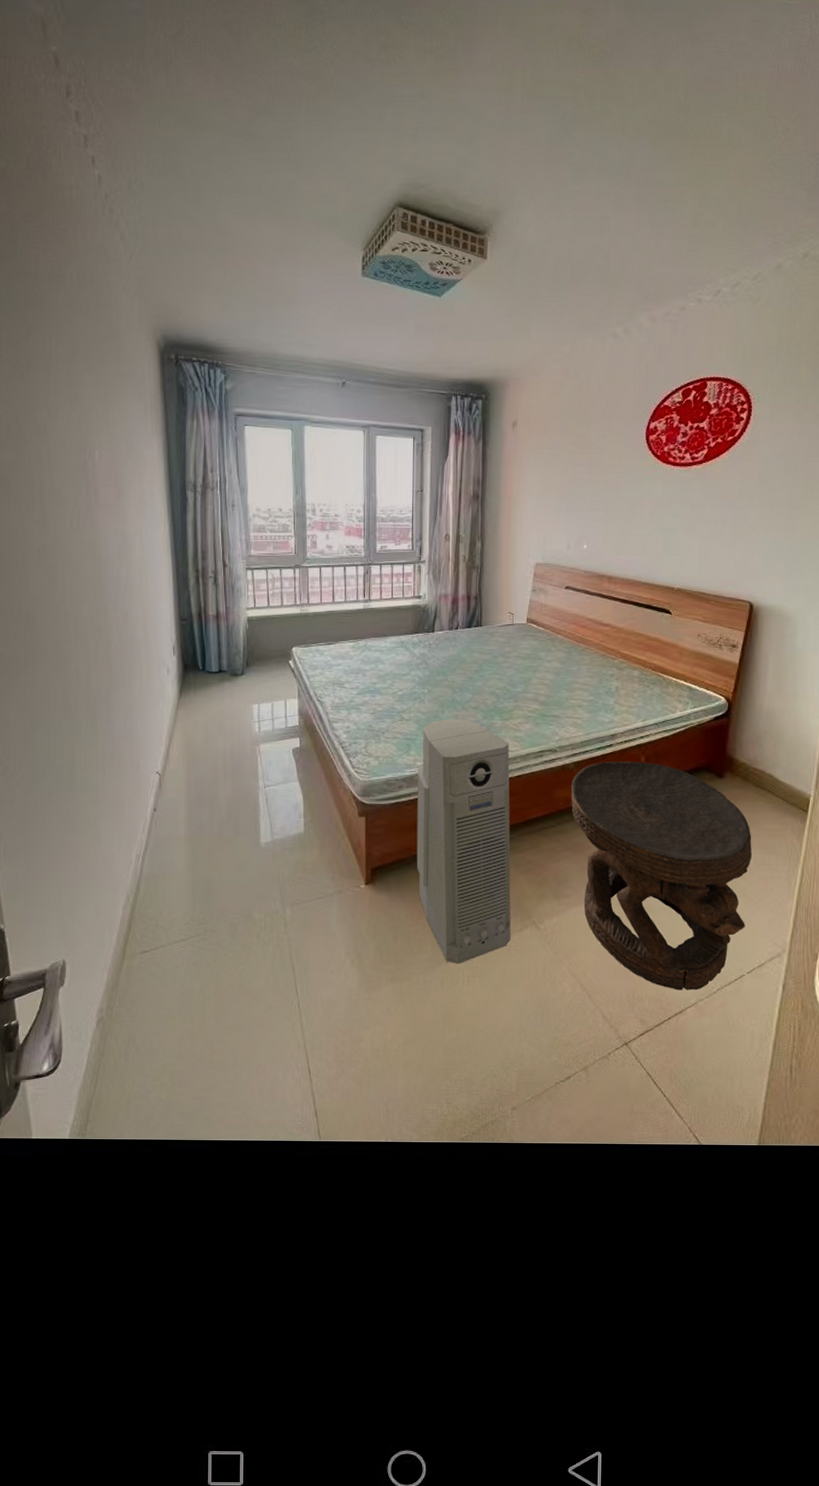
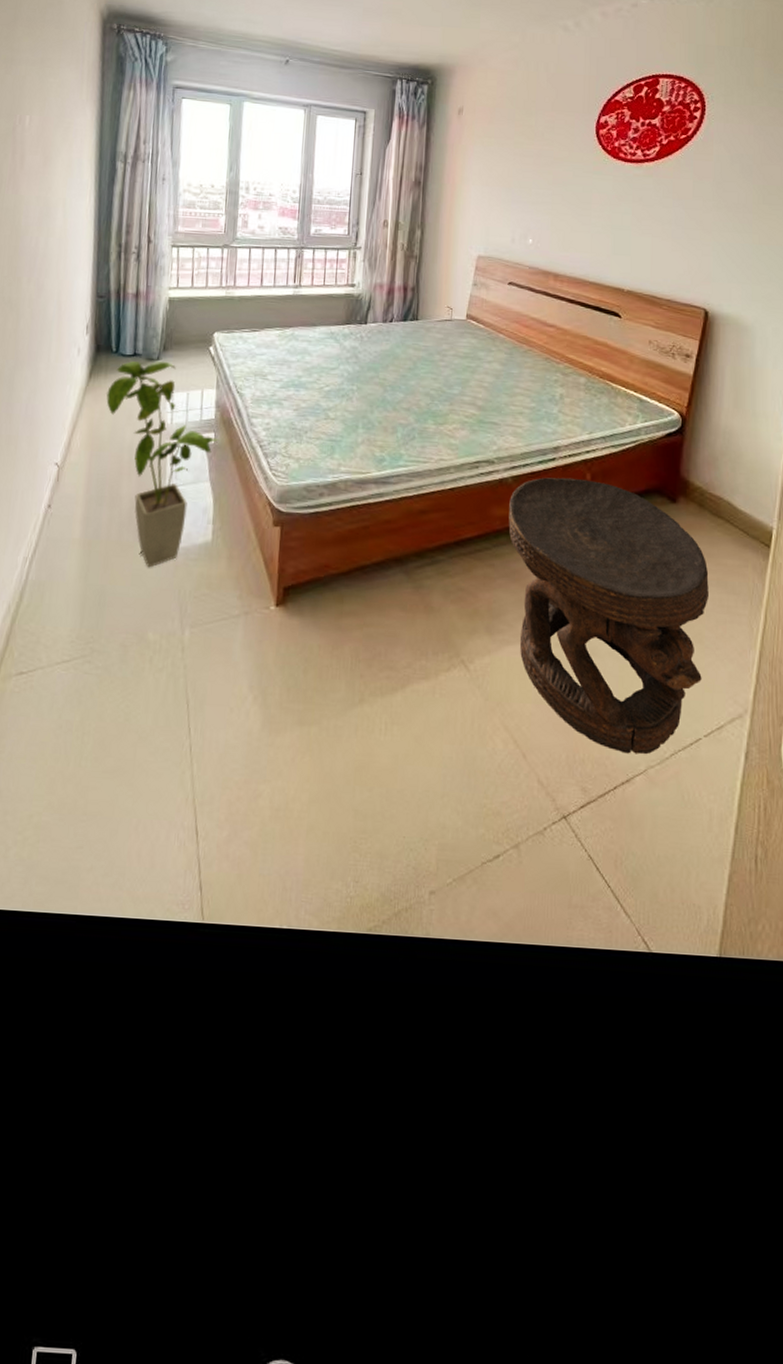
house plant: none [198,676,304,858] -> present [106,361,219,568]
air purifier: present [416,718,512,965] -> none [334,419,443,708]

